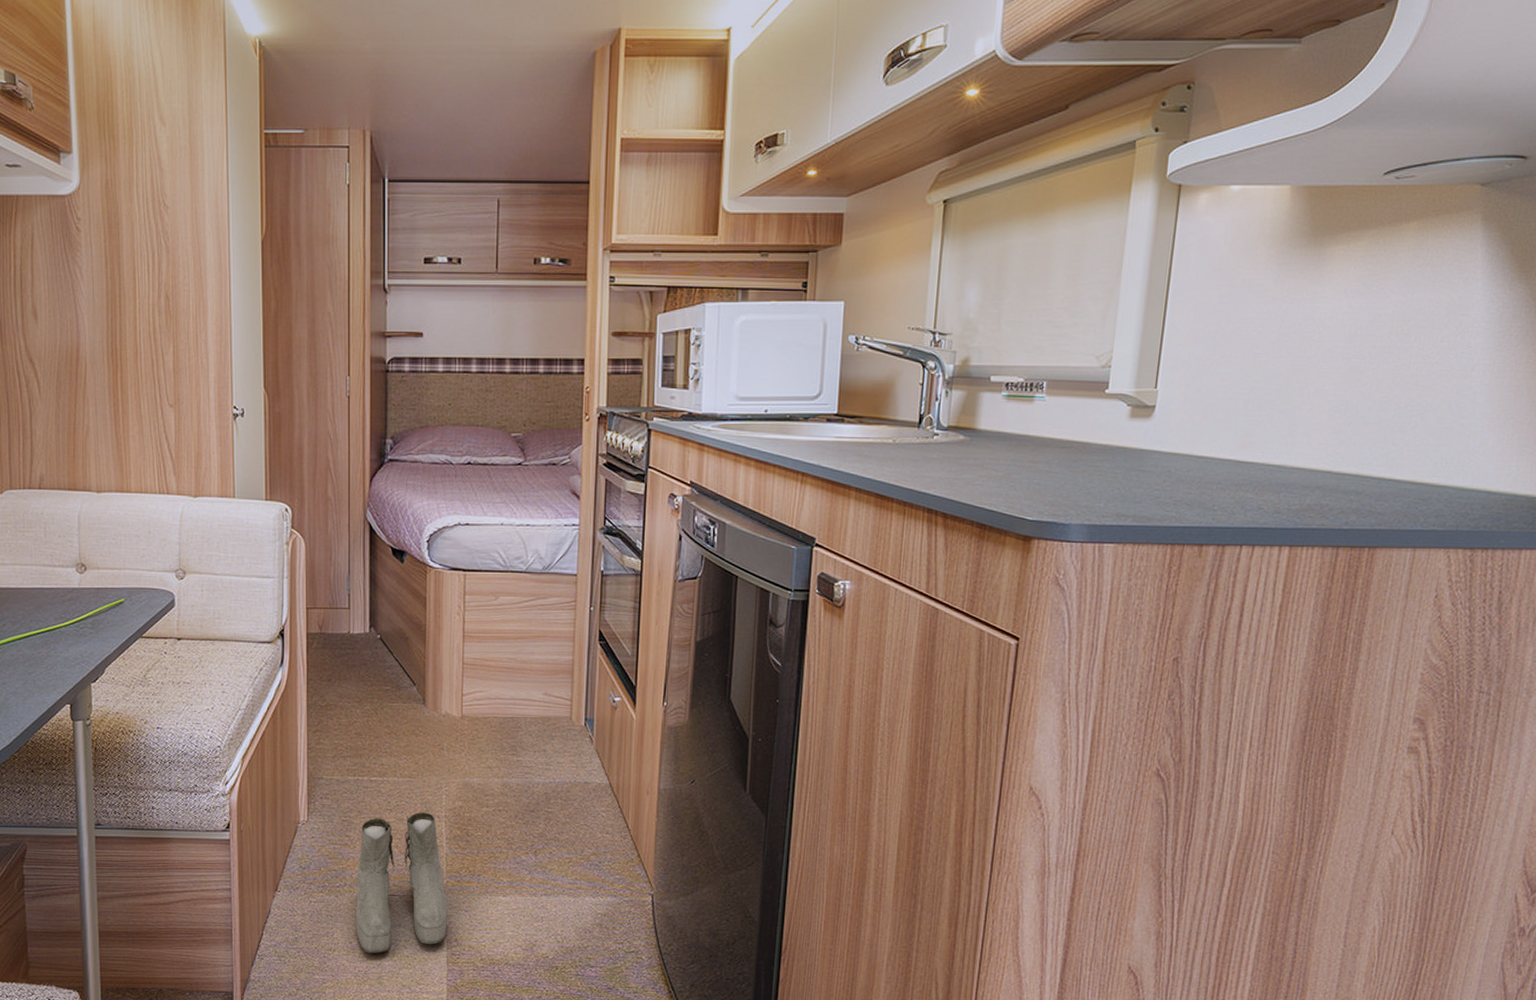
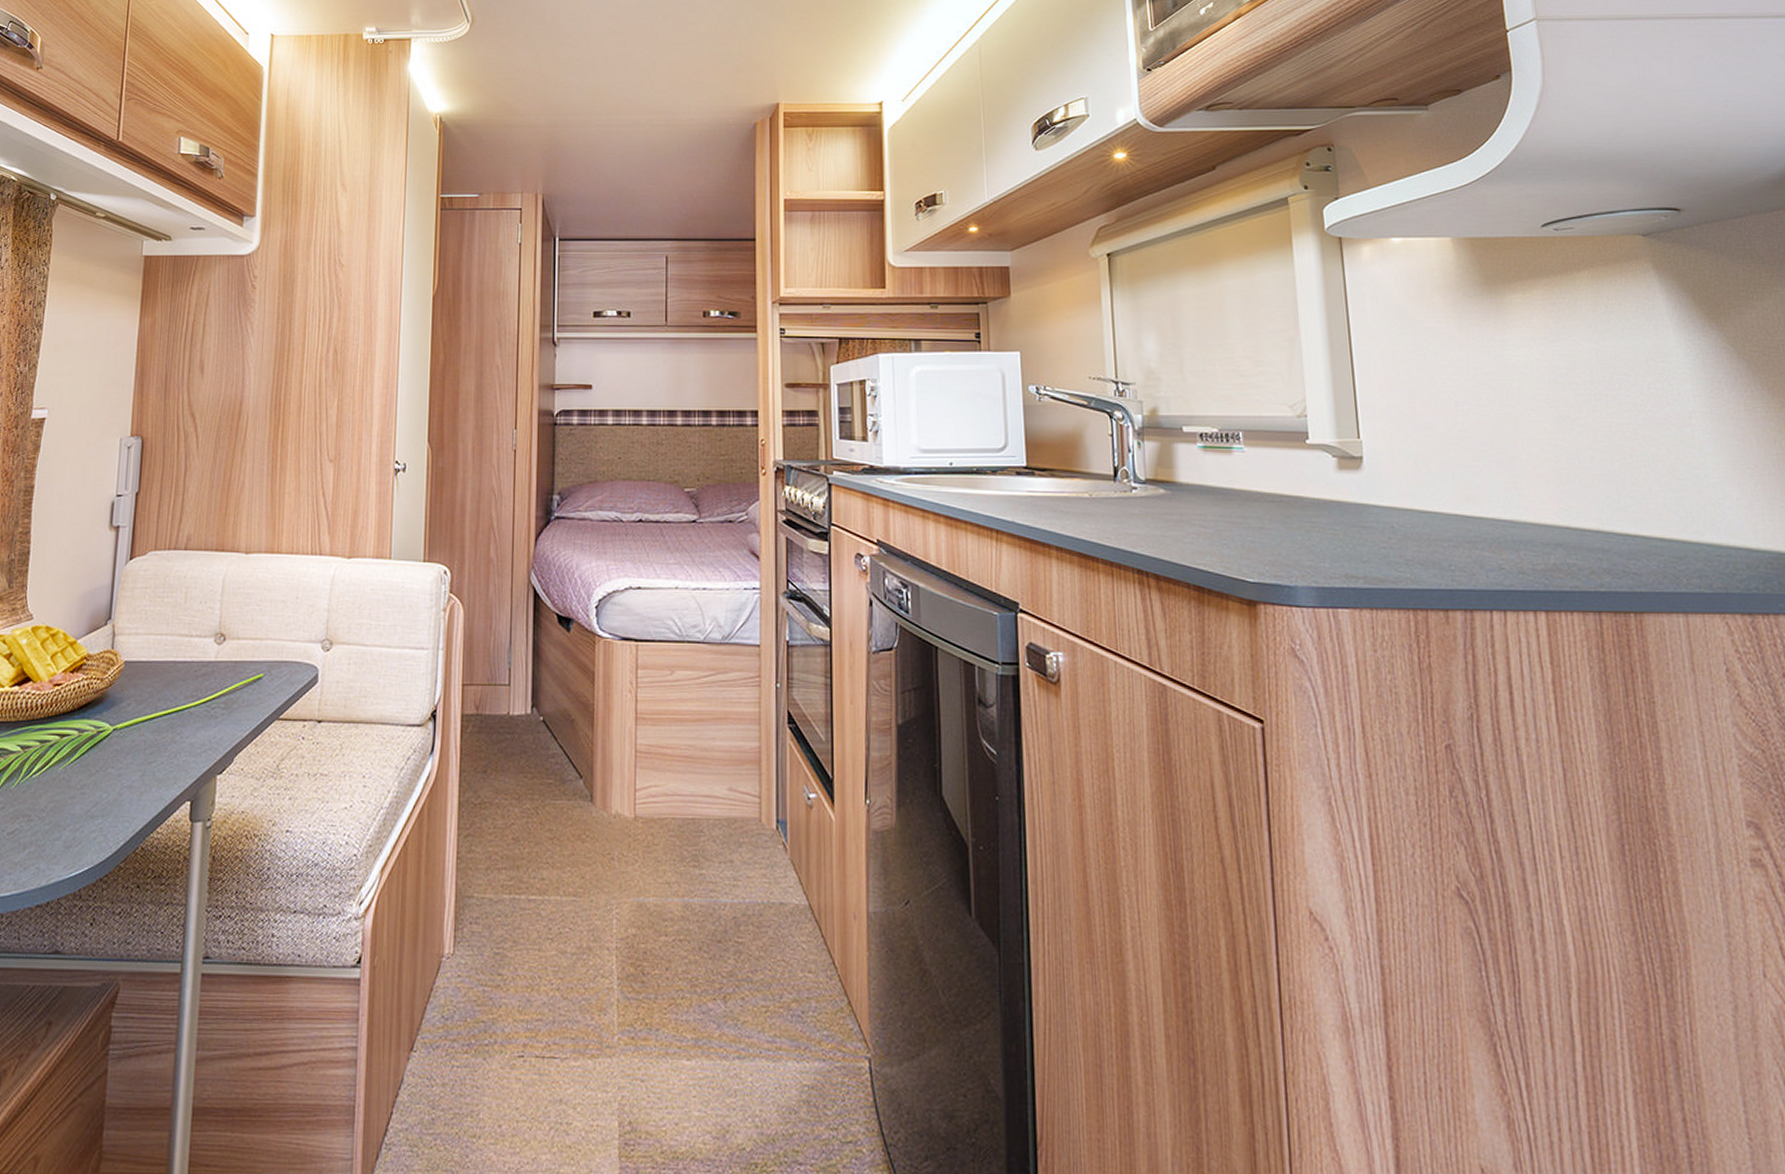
boots: present [355,812,448,954] -> none [506,942,619,1142]

